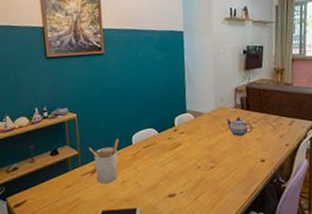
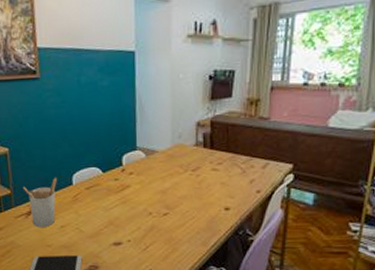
teapot: present [226,117,253,137] -> none [185,157,217,180]

